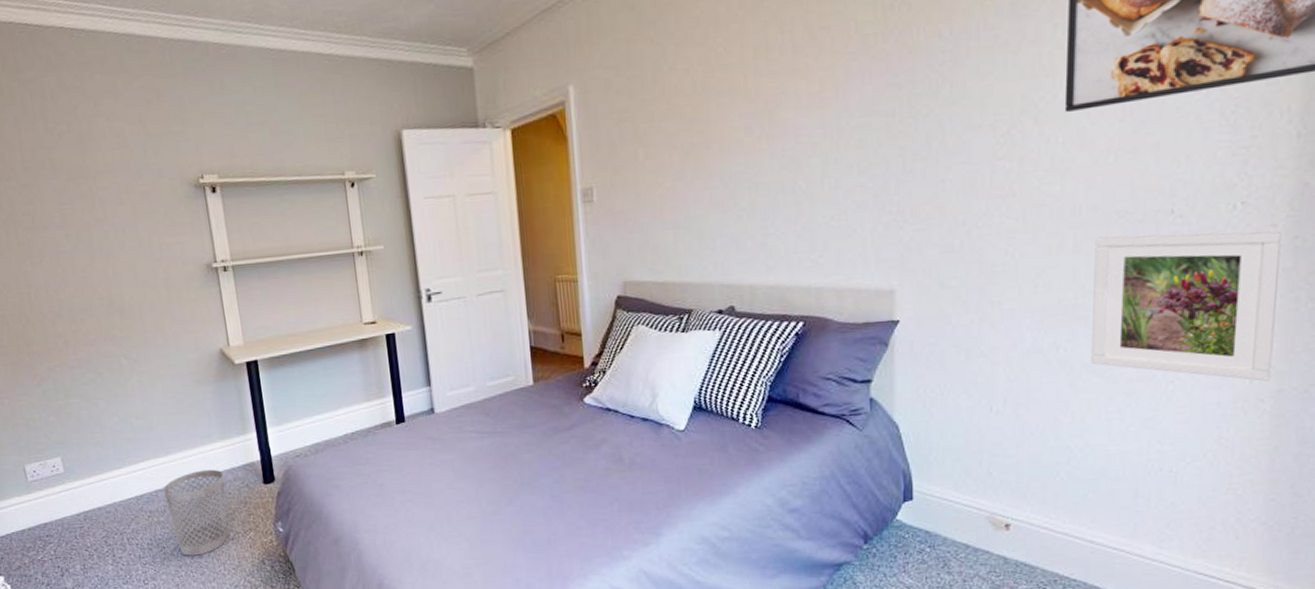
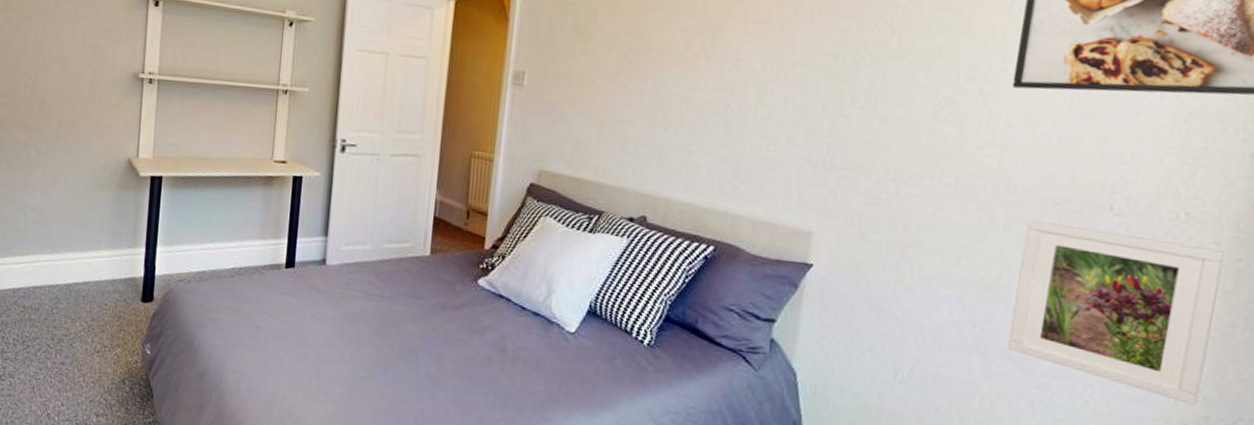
wastebasket: present [163,469,228,556] -> none [41,275,104,362]

